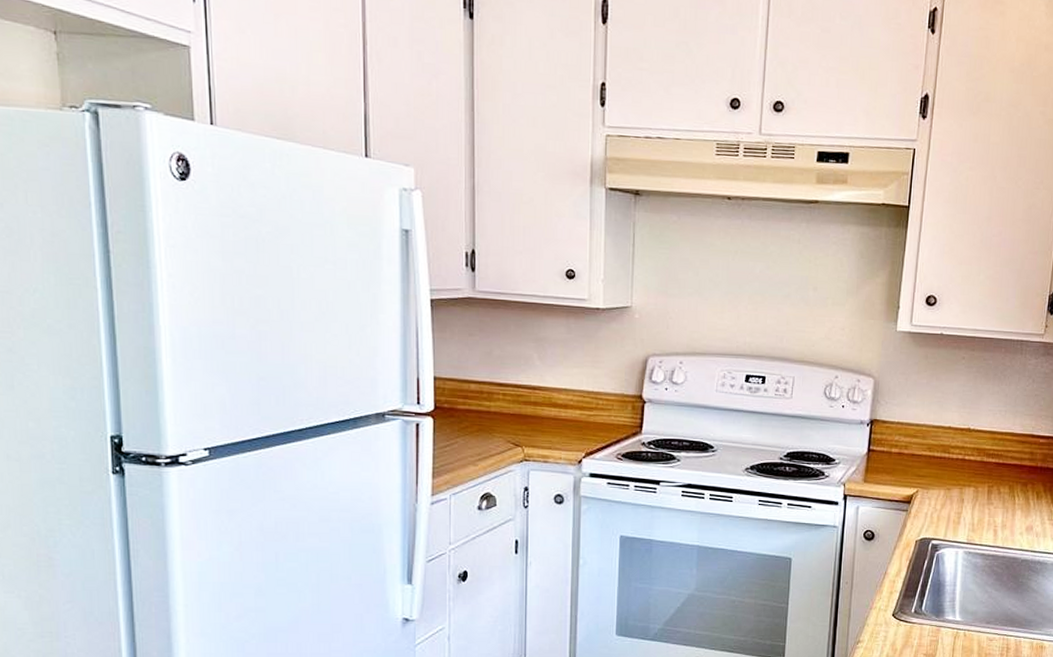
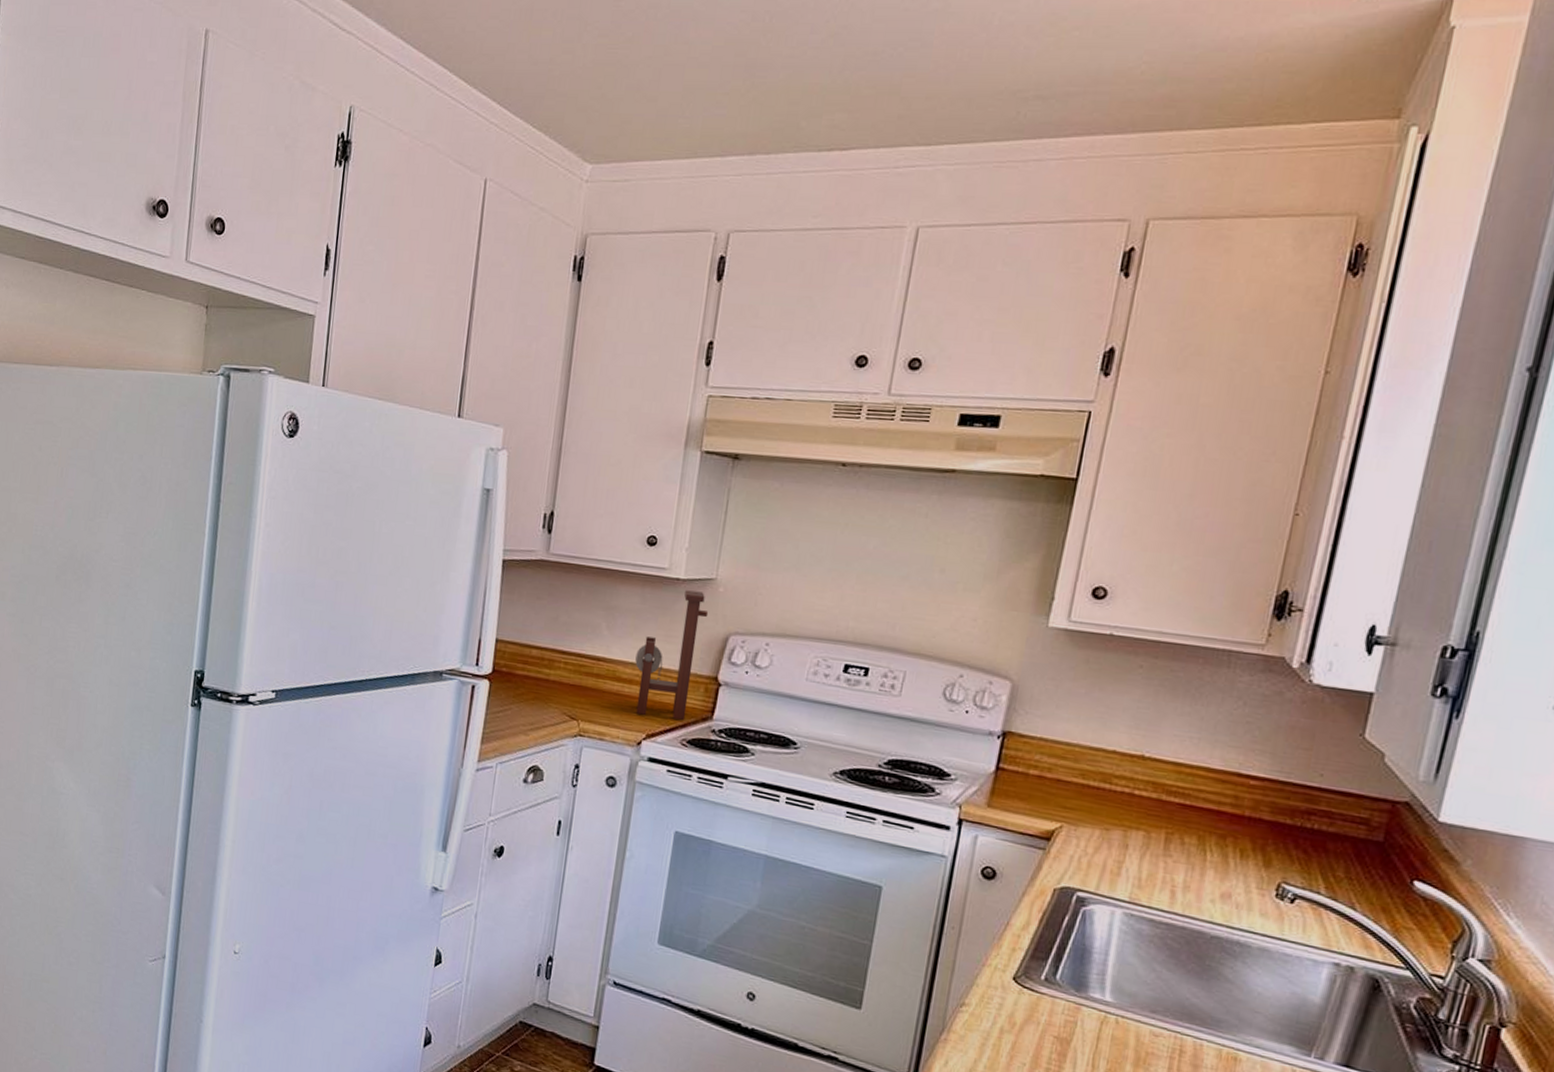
paper towel holder: none [568,318,628,437] -> present [635,590,709,720]

